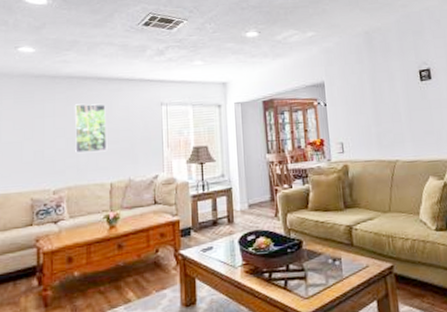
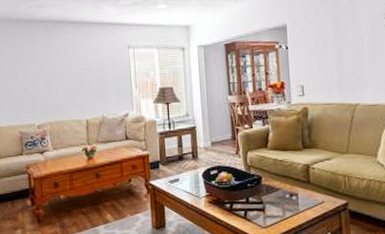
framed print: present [74,104,107,153] -> none [50,46,82,92]

